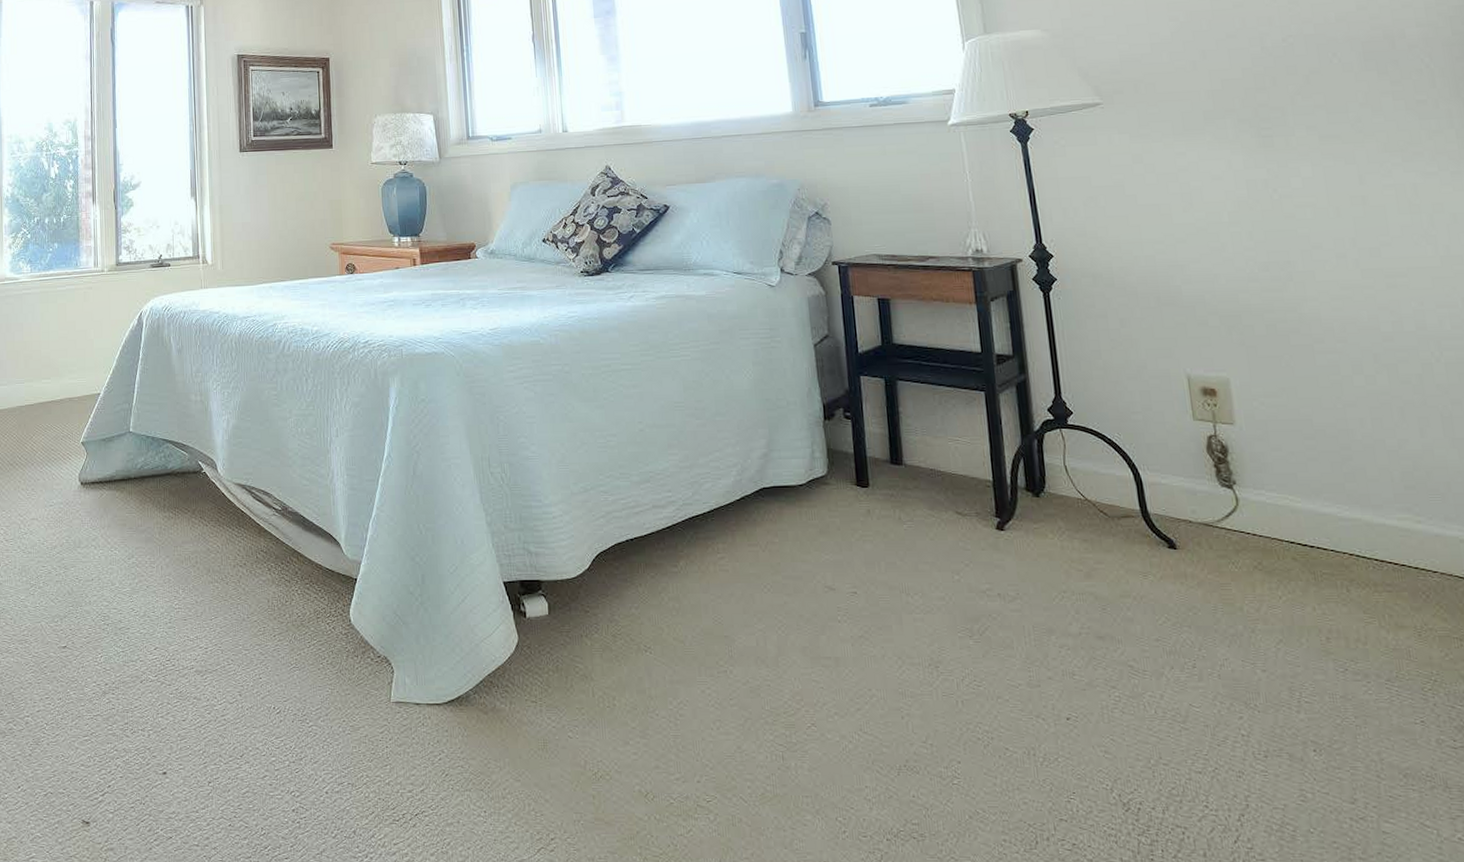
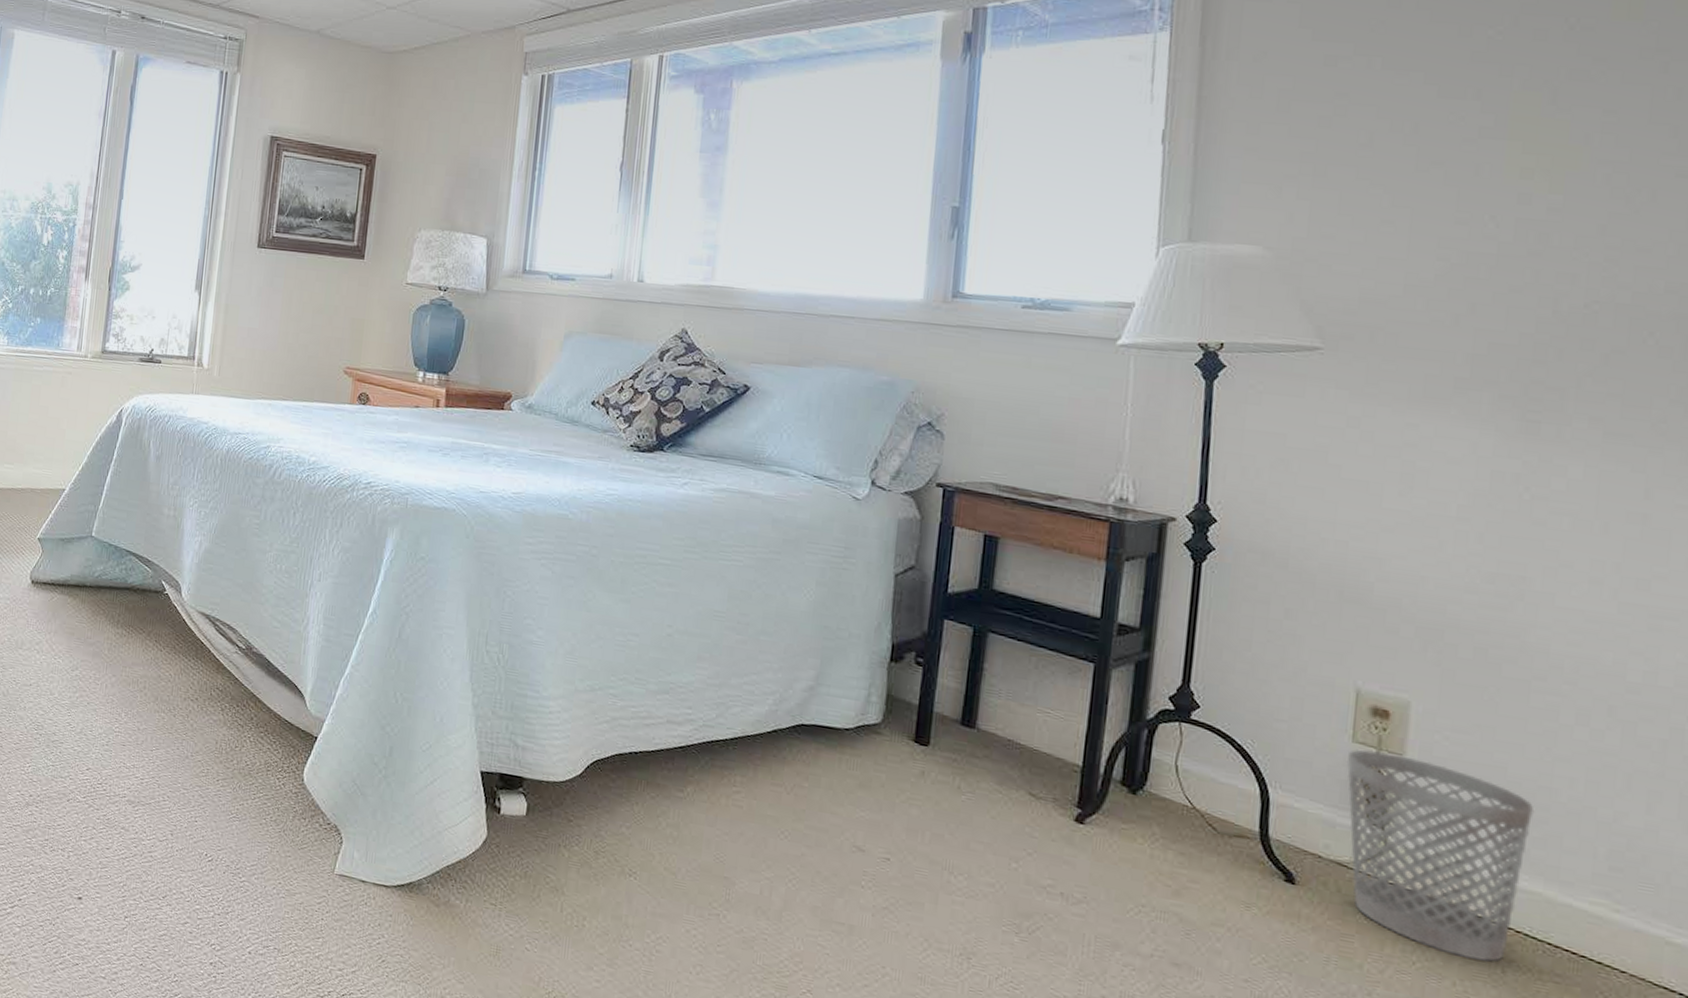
wastebasket: none [1192,424,1346,586] -> present [1346,749,1535,963]

